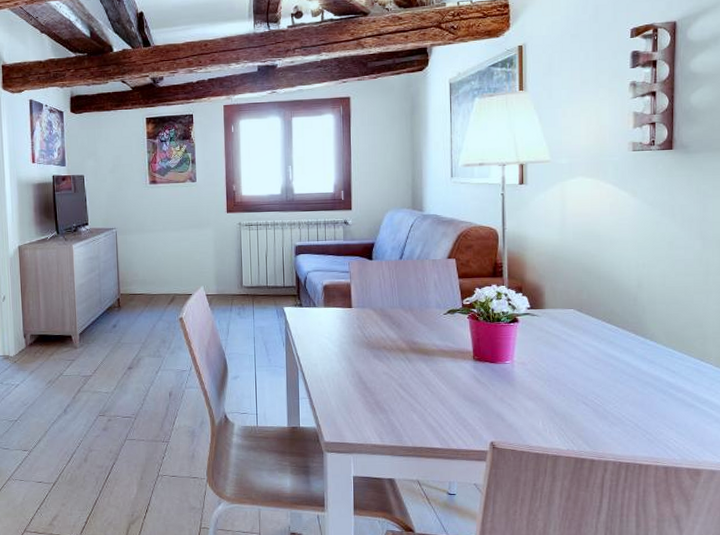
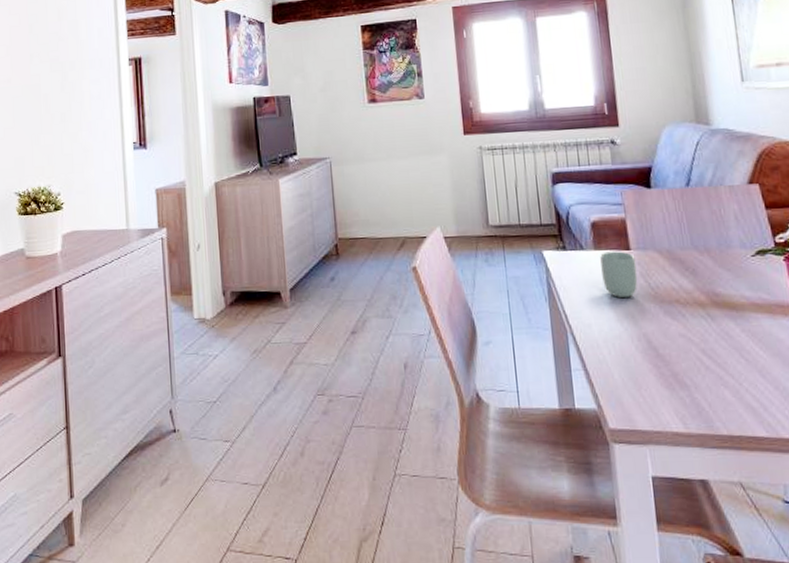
cup: none [328,308,356,344] -> present [600,251,638,297]

